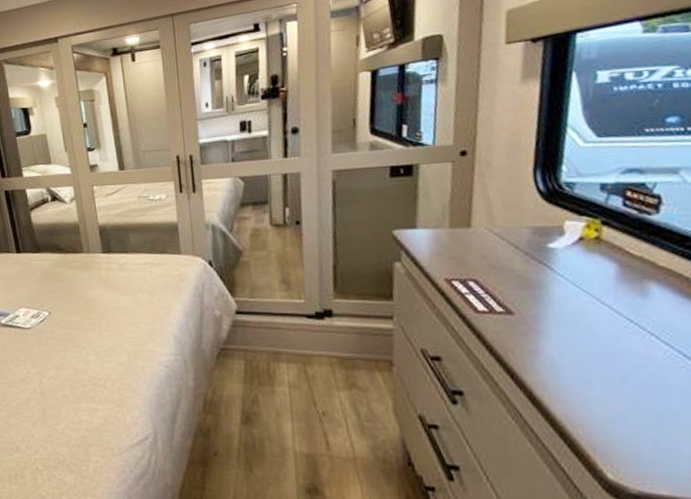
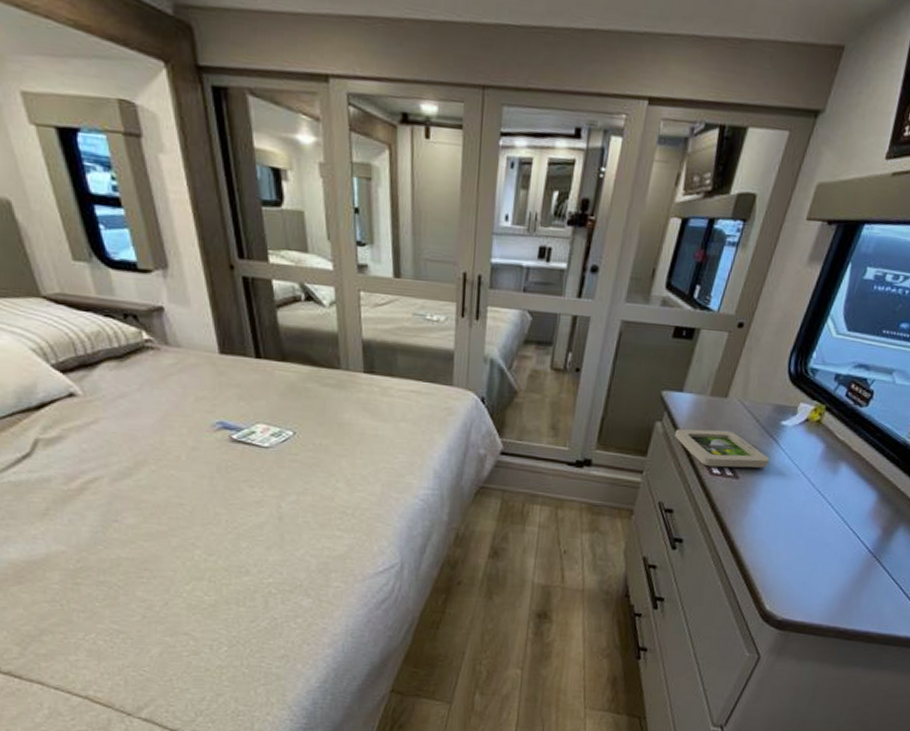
picture frame: none [418,262,548,304] -> present [674,429,770,468]

